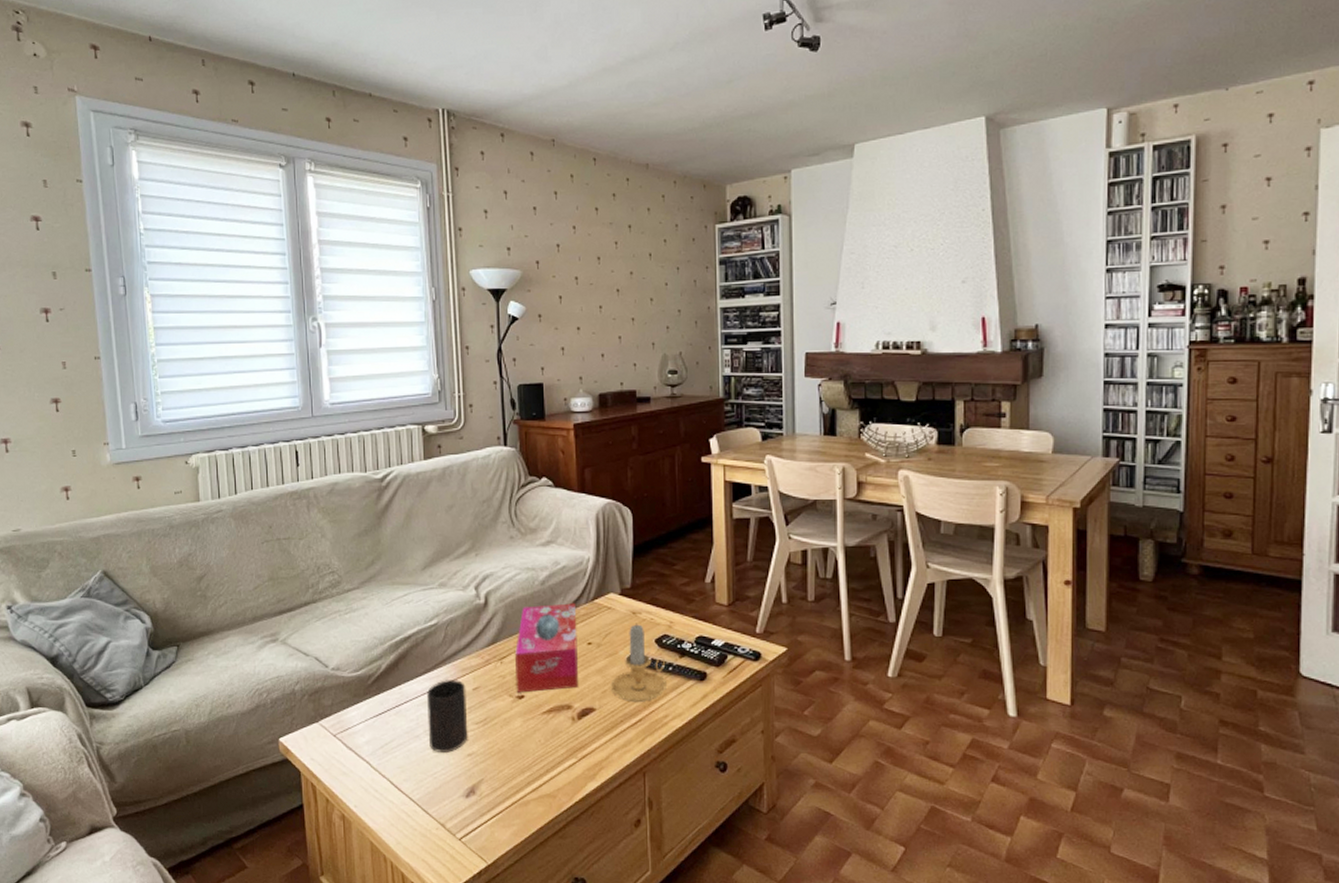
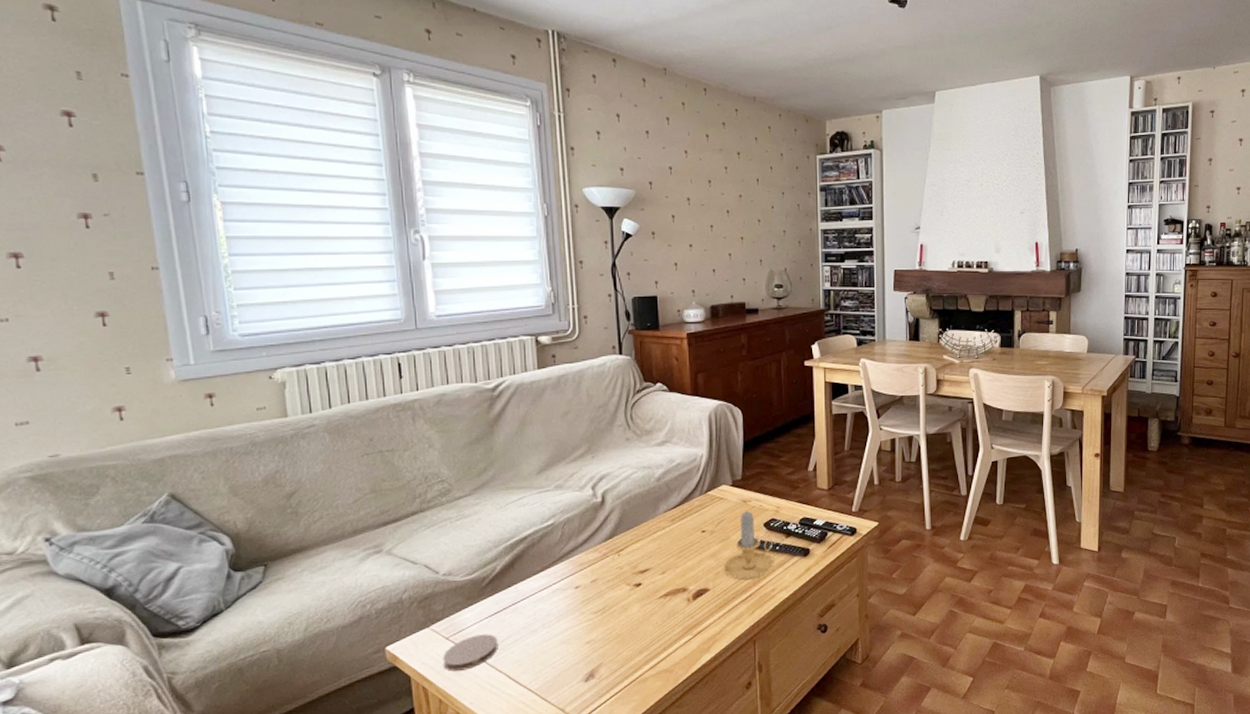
coaster: none [330,735,382,771] -> present [442,634,498,671]
cup: present [427,680,468,753] -> none [544,574,587,643]
tissue box: present [515,603,578,693] -> none [632,496,693,581]

